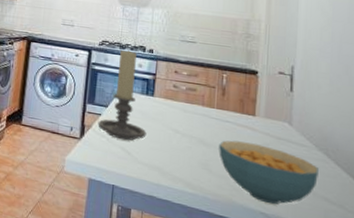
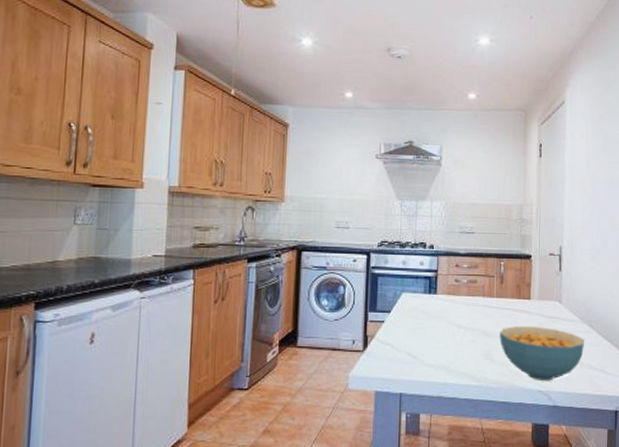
candle holder: present [98,50,147,141] -> none [381,249,431,345]

